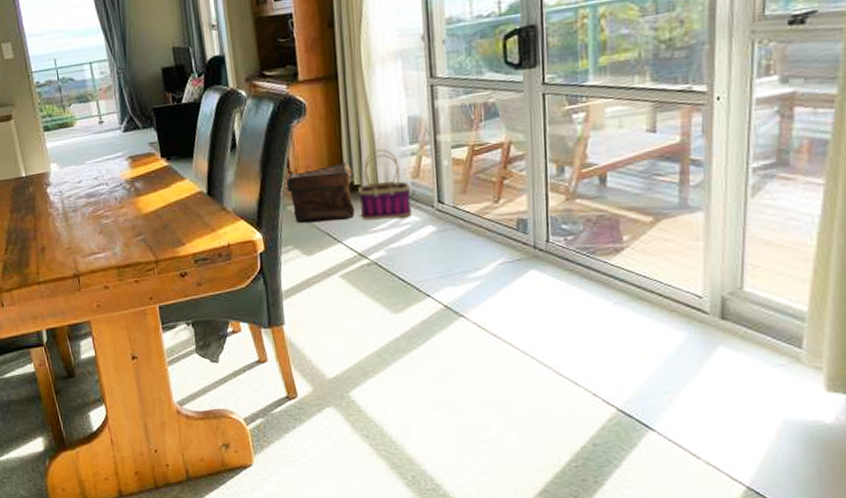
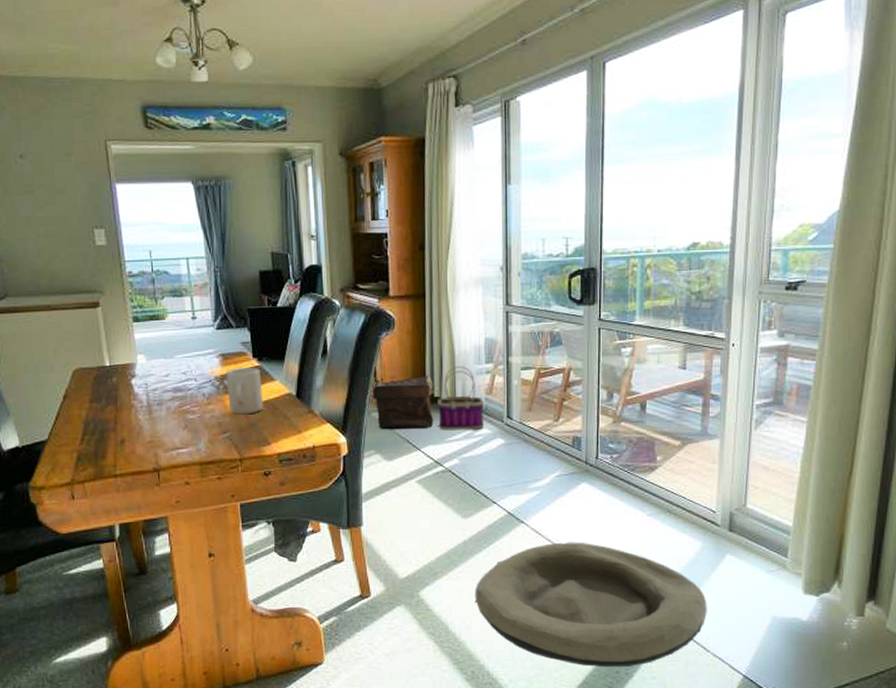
cup: none [135,168,175,217] -> present [226,368,263,415]
dog bed: none [411,336,695,475] -> present [474,542,707,668]

